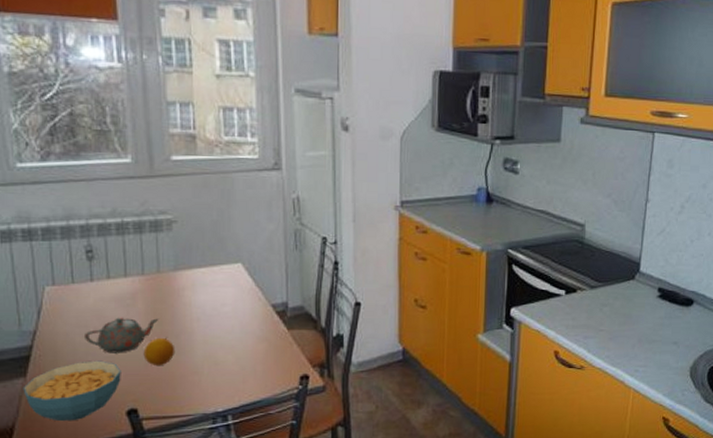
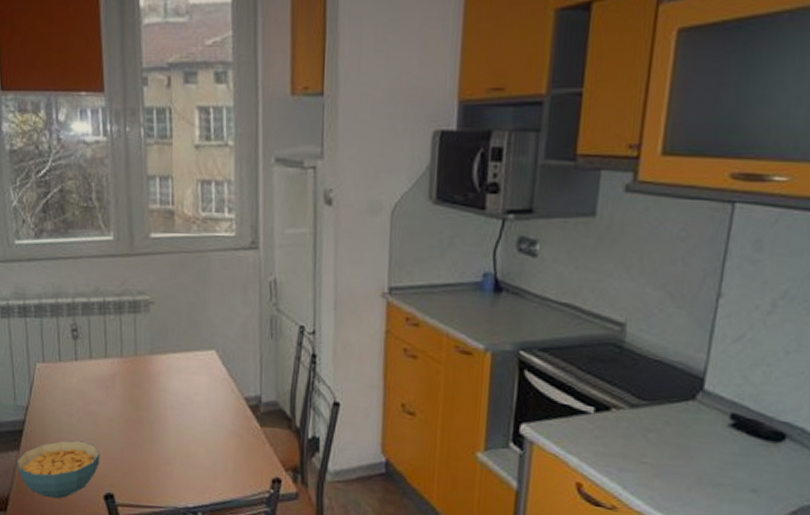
teapot: present [85,317,159,353] -> none [69,398,136,436]
fruit: present [143,337,175,366] -> none [120,423,150,453]

